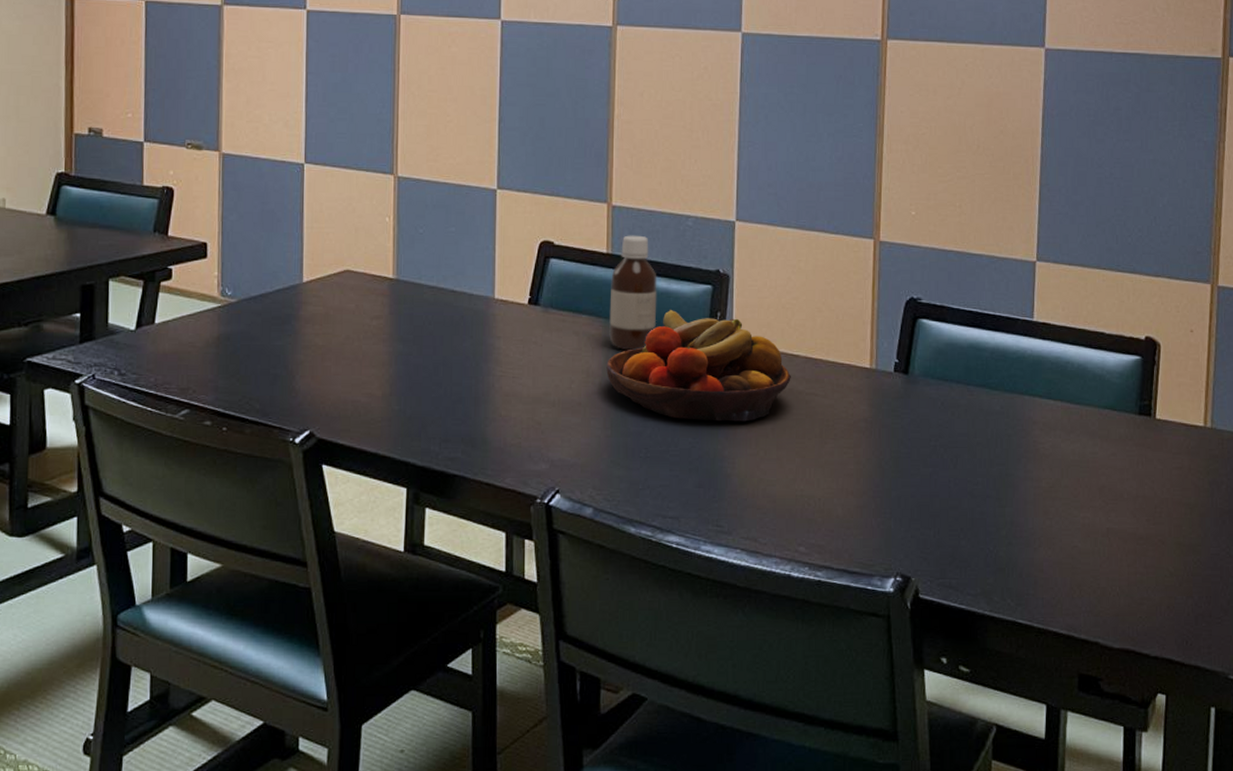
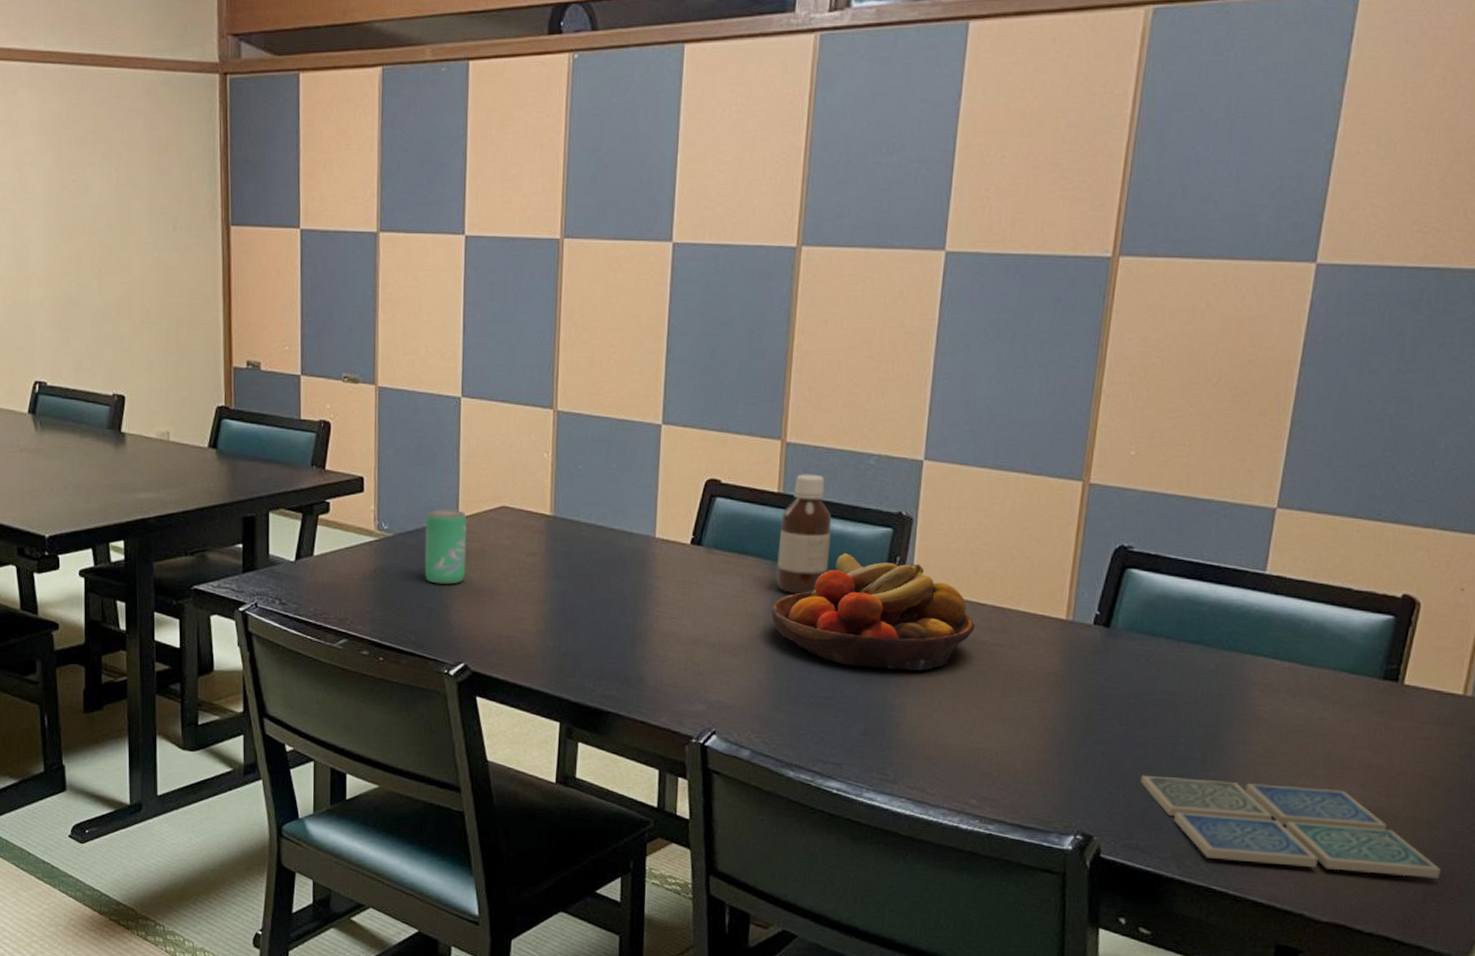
beverage can: none [268,274,311,350] -> present [424,509,467,584]
drink coaster: none [947,514,1207,600] -> present [1140,775,1441,879]

